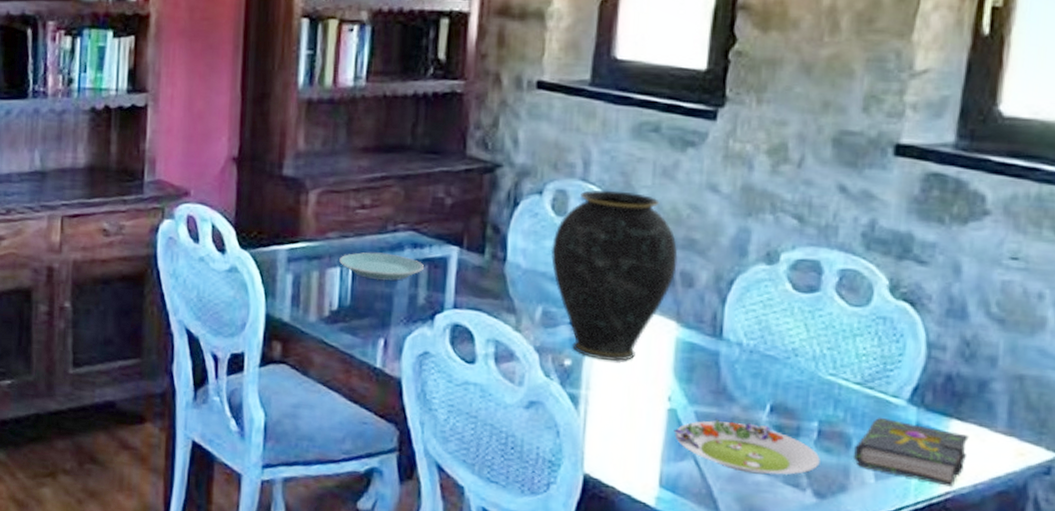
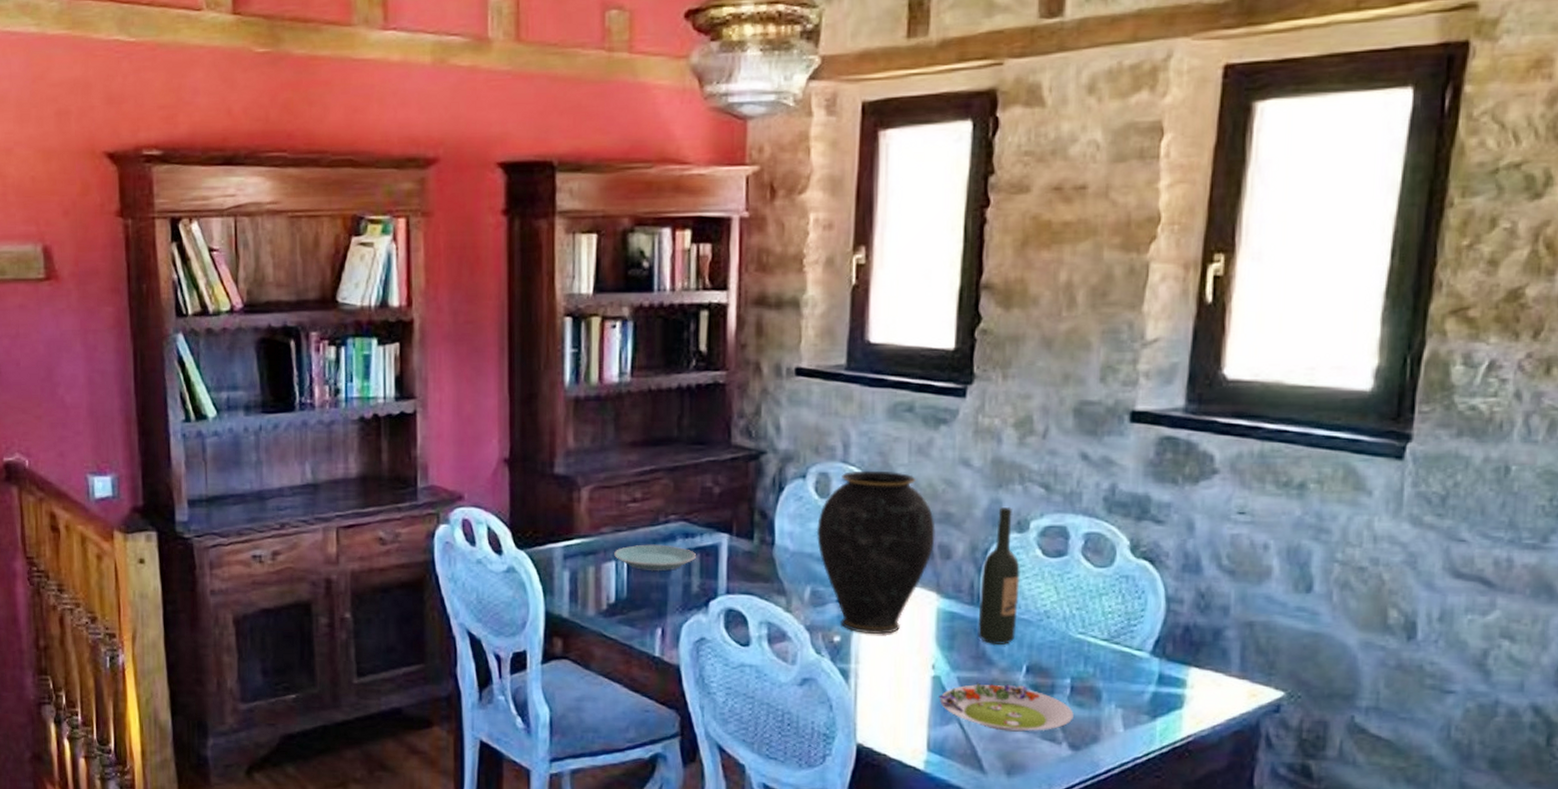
wine bottle: none [718,237,768,381] -> present [977,507,1020,645]
book: present [854,417,969,487] -> none [1104,670,1207,730]

